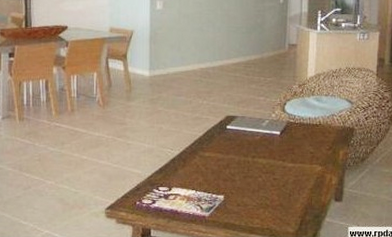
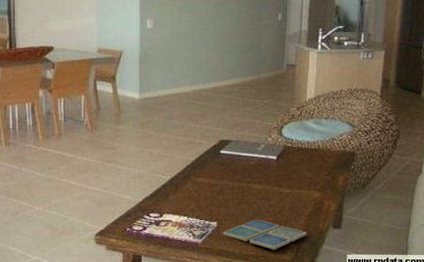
drink coaster: none [229,193,310,223] -> present [223,219,307,250]

